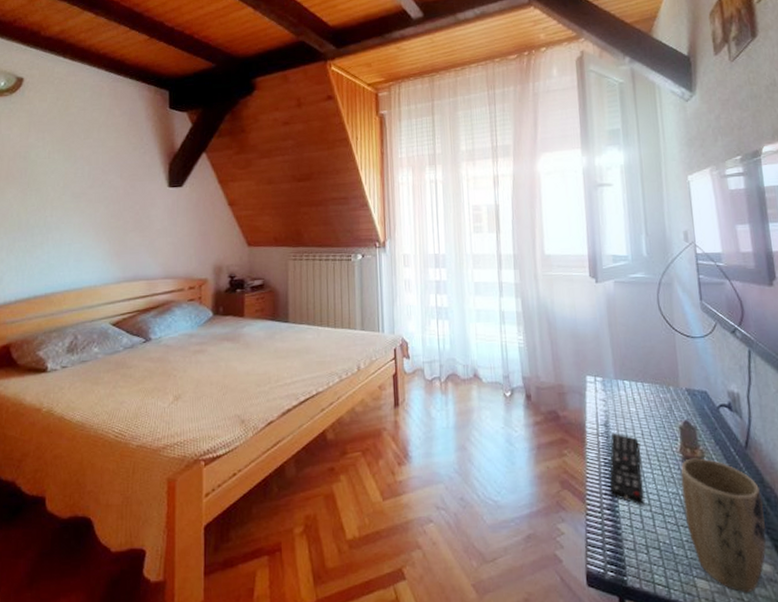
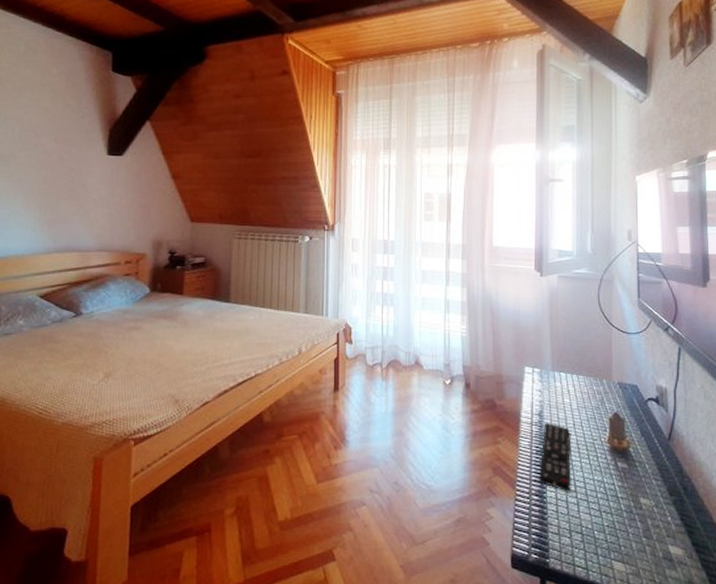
plant pot: present [680,458,767,593] -> none [606,448,681,575]

